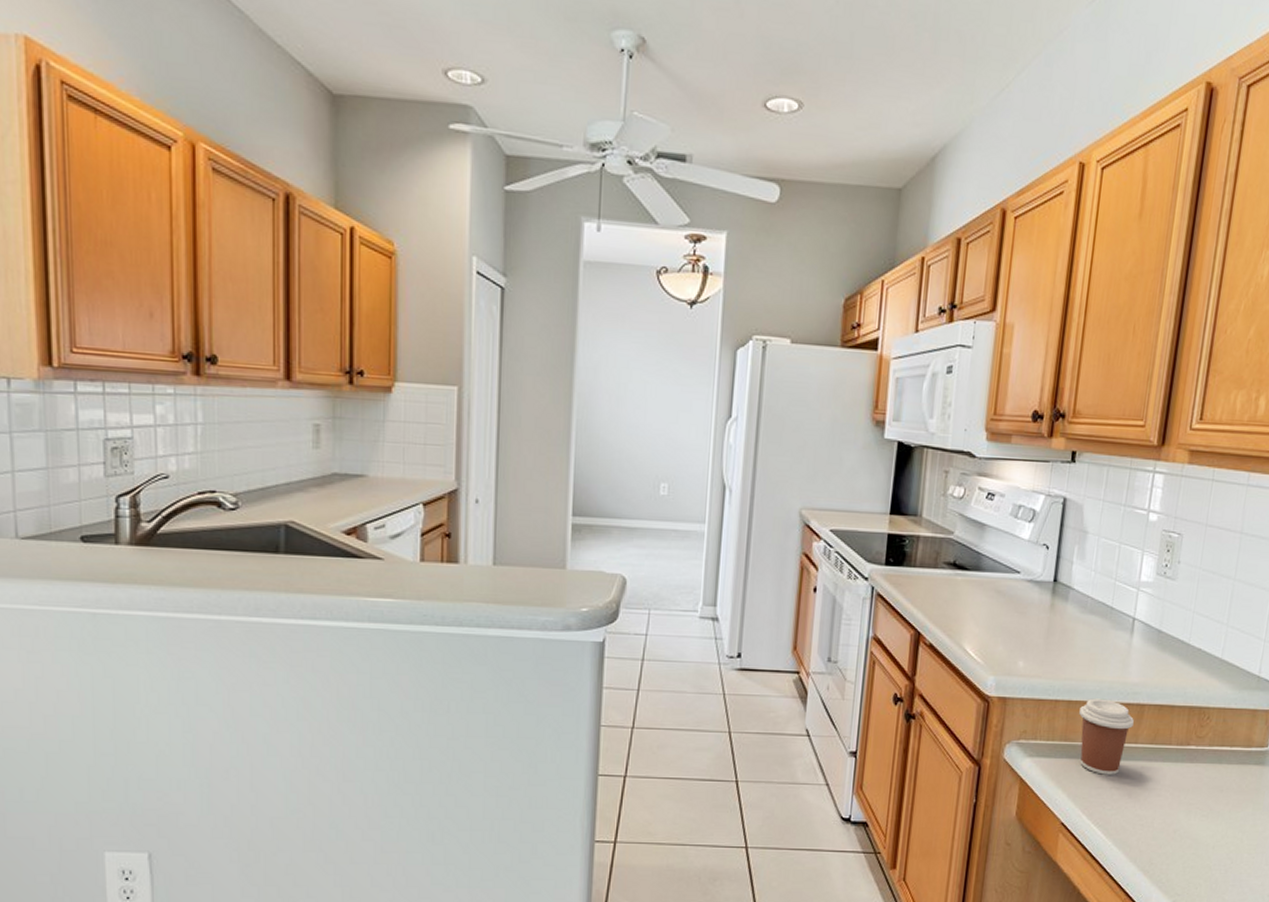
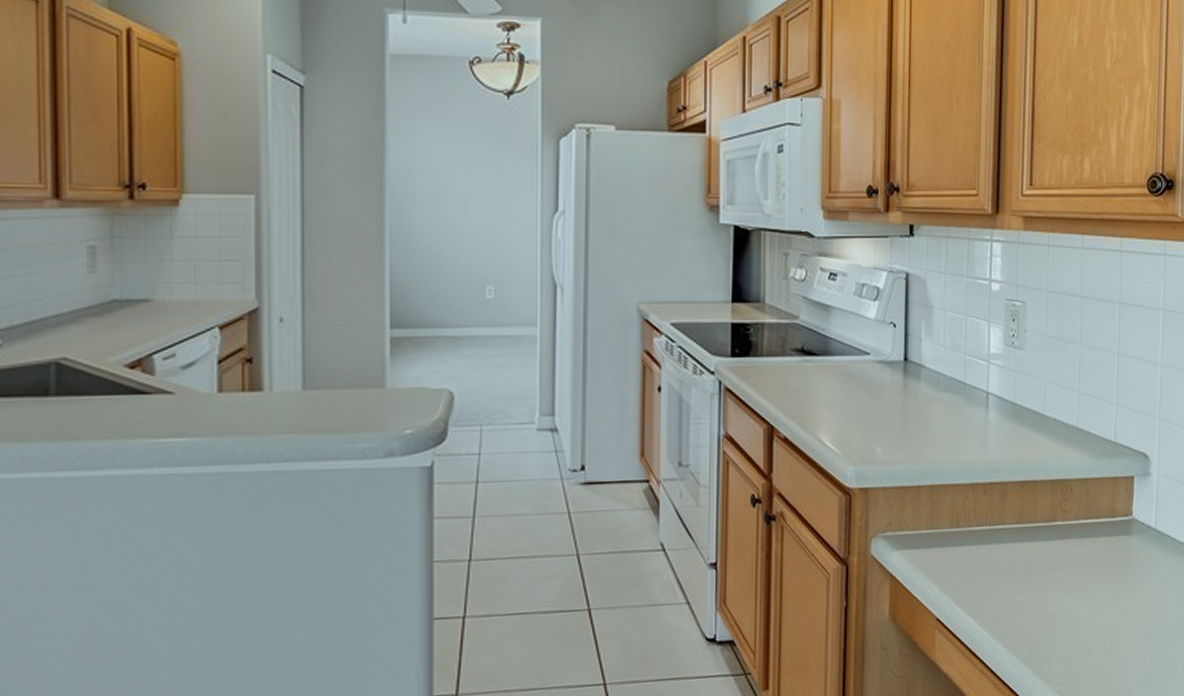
coffee cup: present [1079,698,1134,775] -> none [943,480,998,562]

